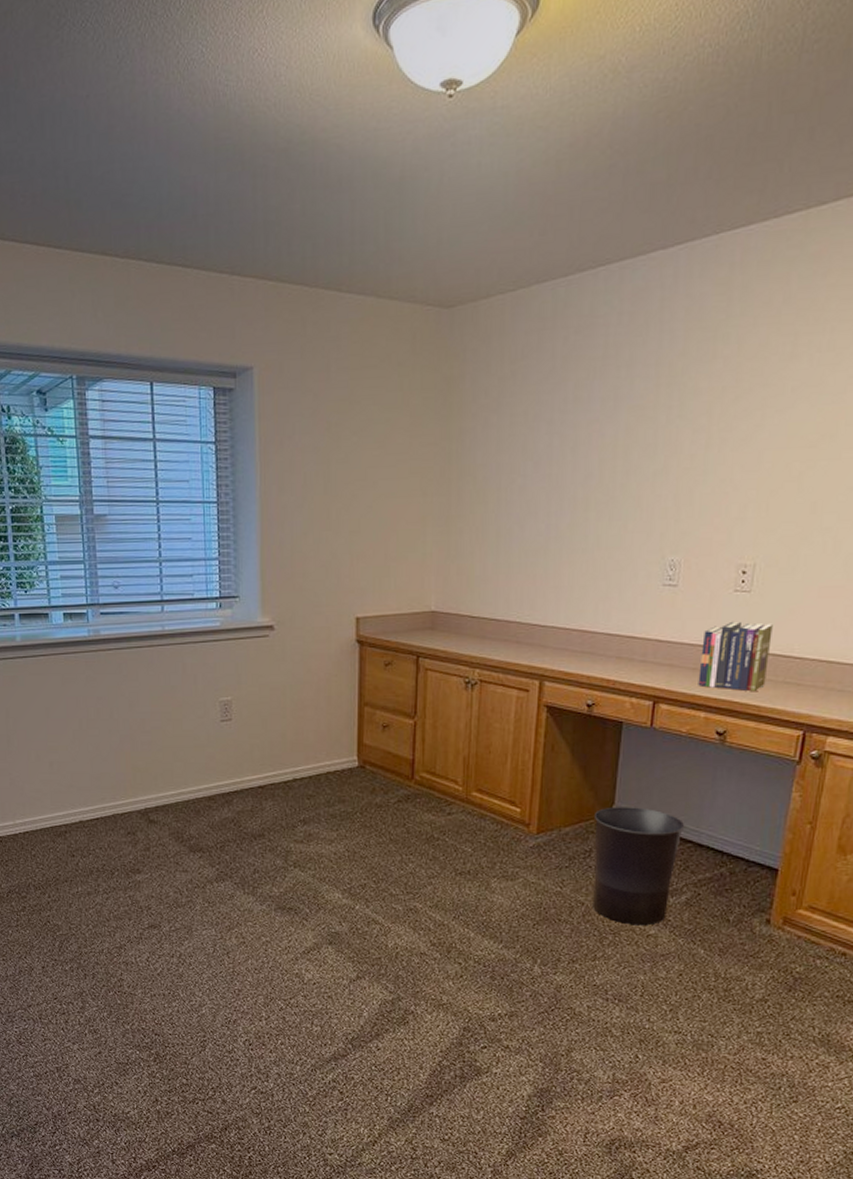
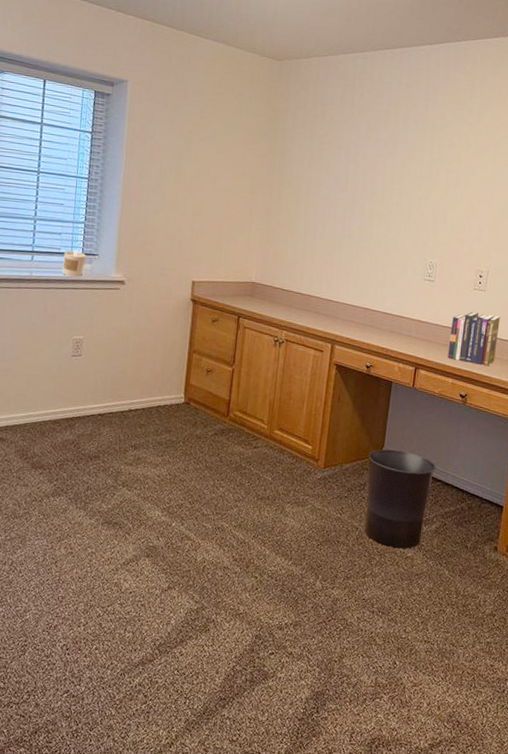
candle: none [198,592,225,627] -> present [61,249,86,278]

